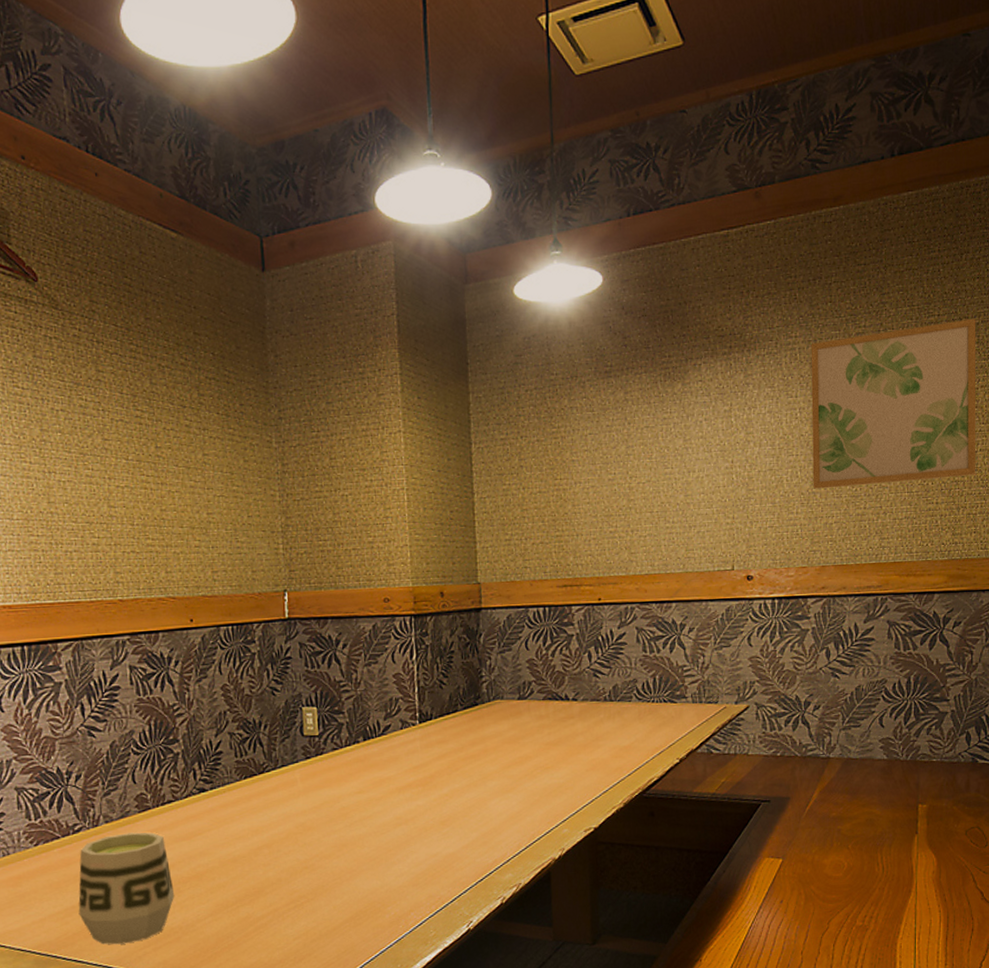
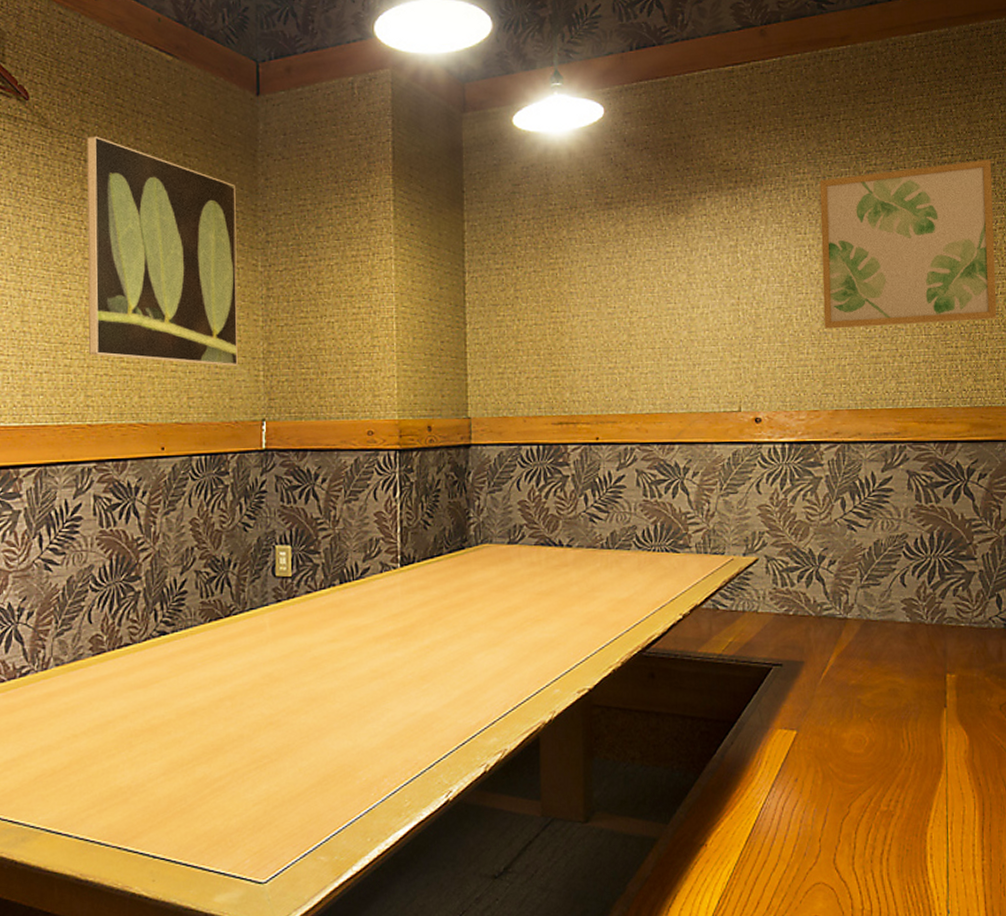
cup: present [78,832,175,945] -> none [19,677,126,805]
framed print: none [97,316,258,540] -> present [87,136,238,366]

